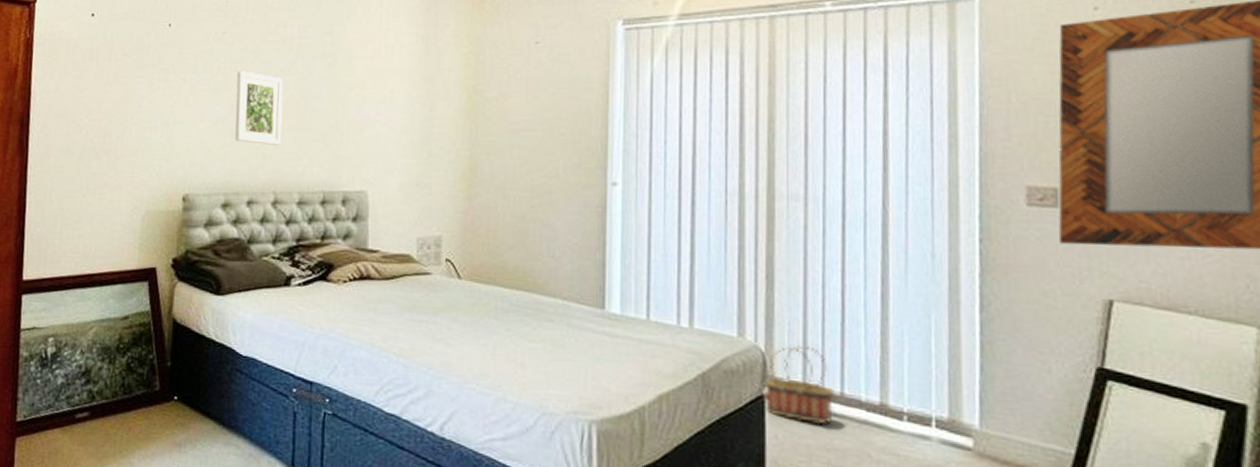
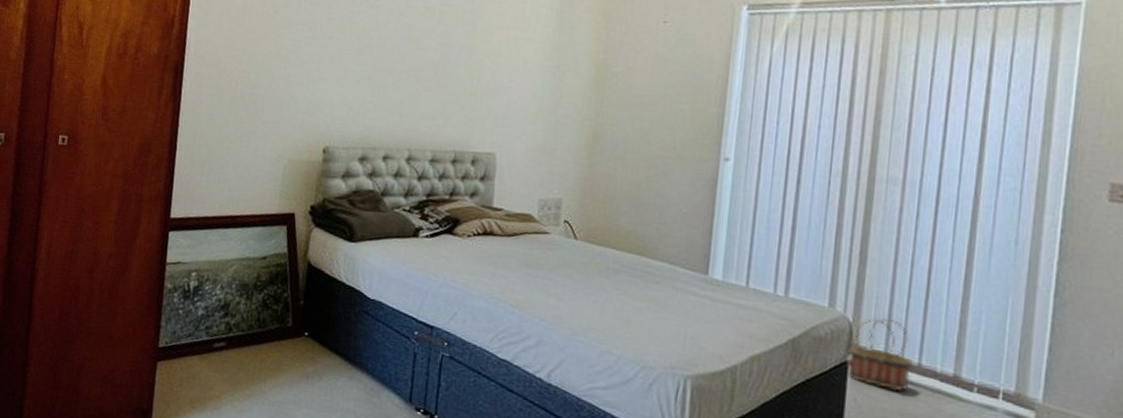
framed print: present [235,71,283,145] -> none [375,33,424,106]

